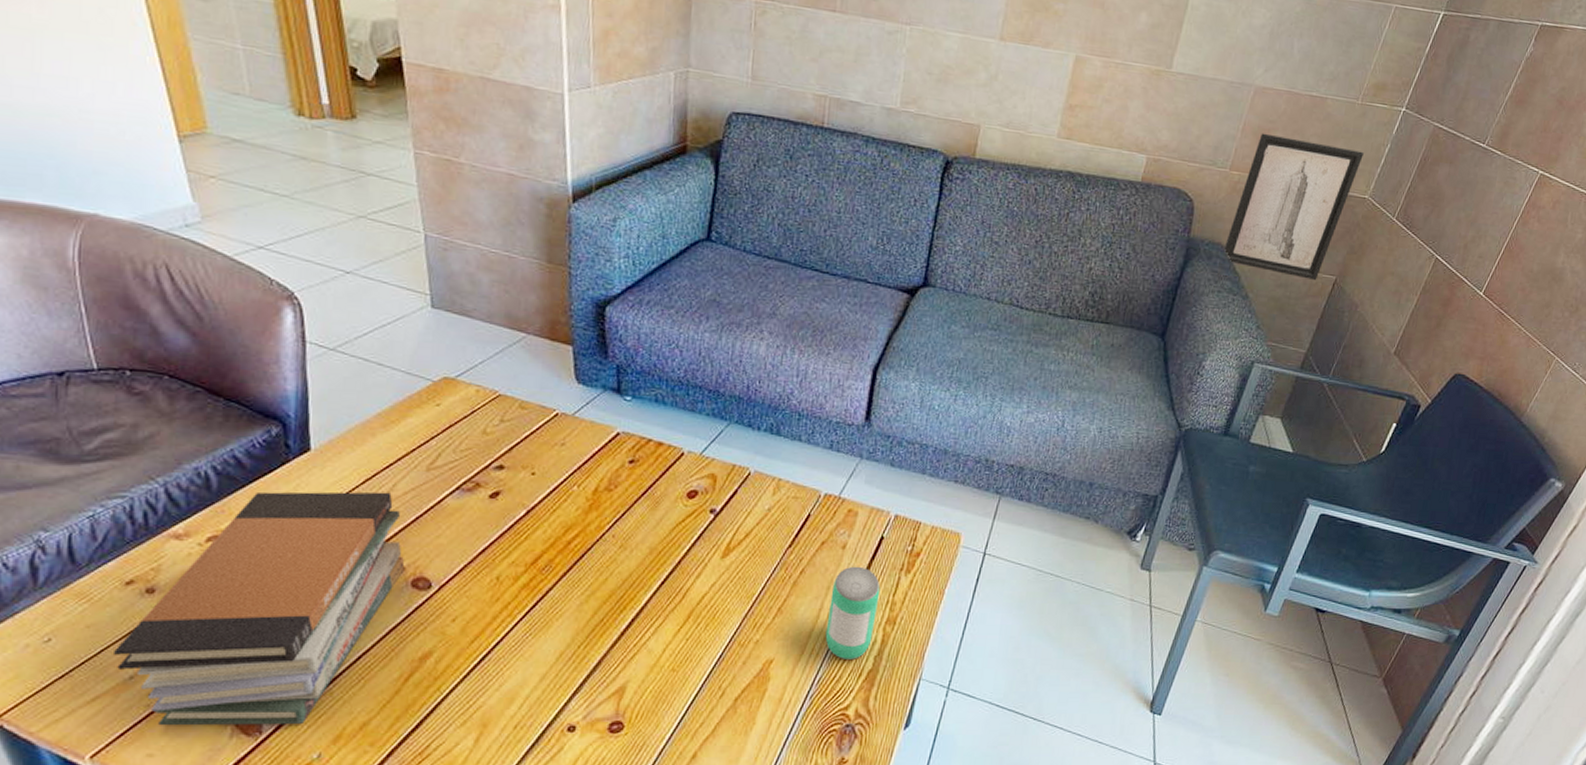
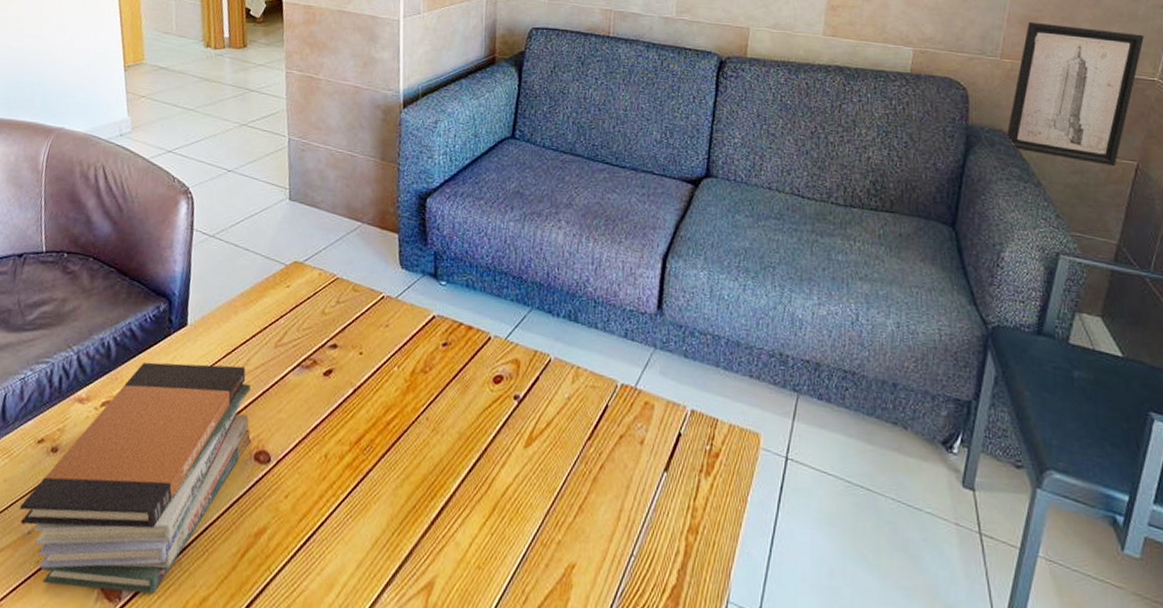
beverage can: present [825,566,881,660] -> none [626,464,681,572]

